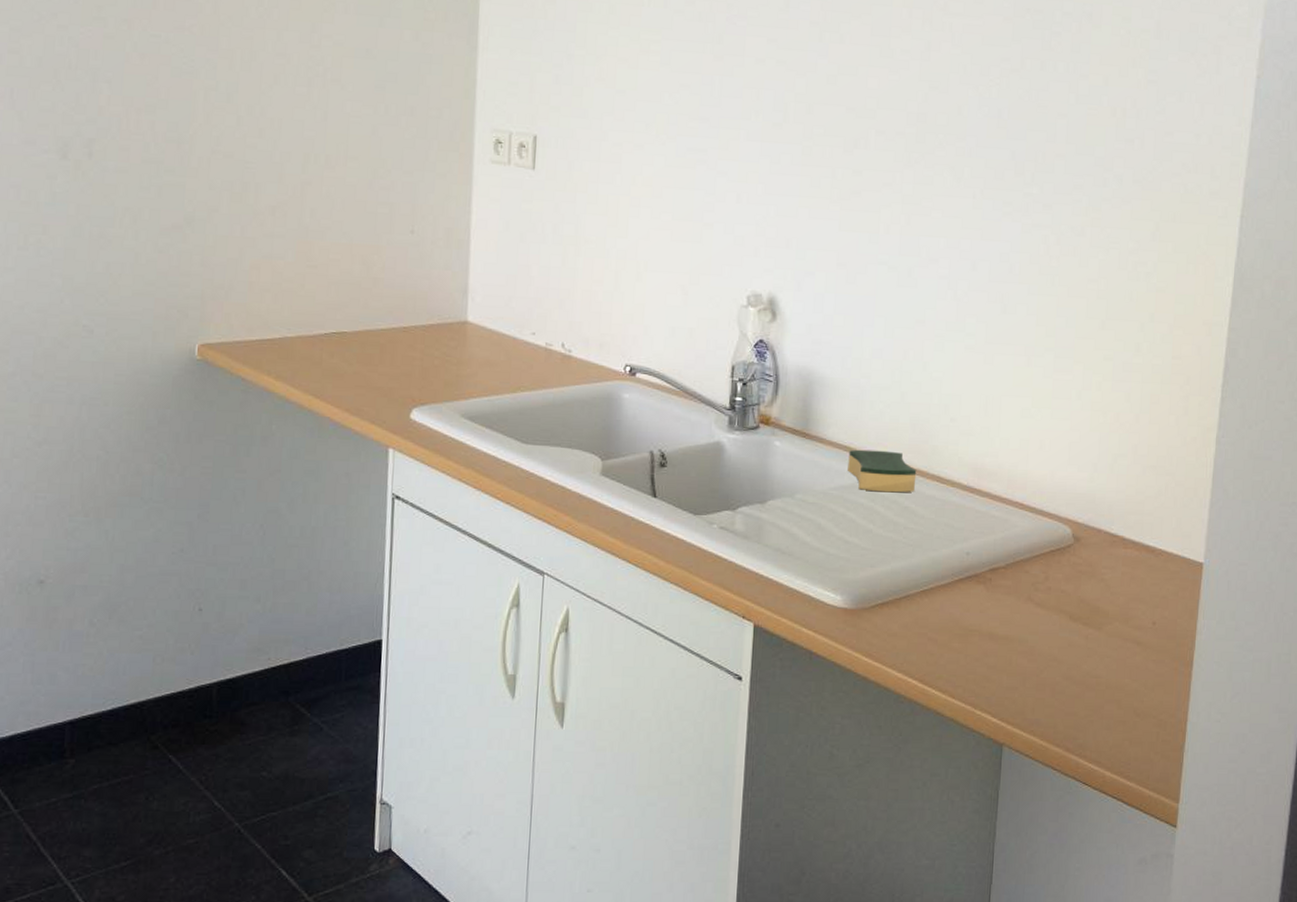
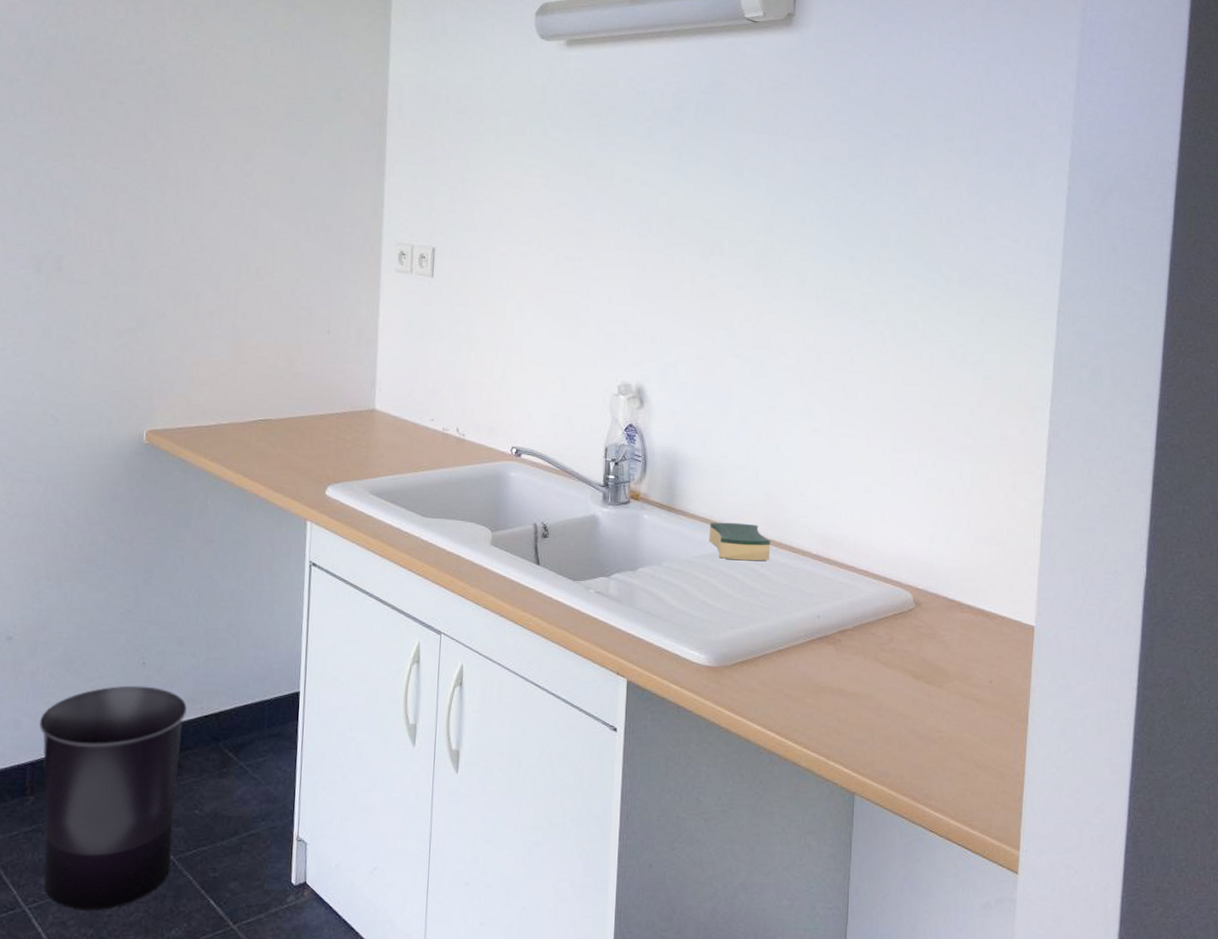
waste bin: none [78,634,251,883] -> present [39,685,187,910]

